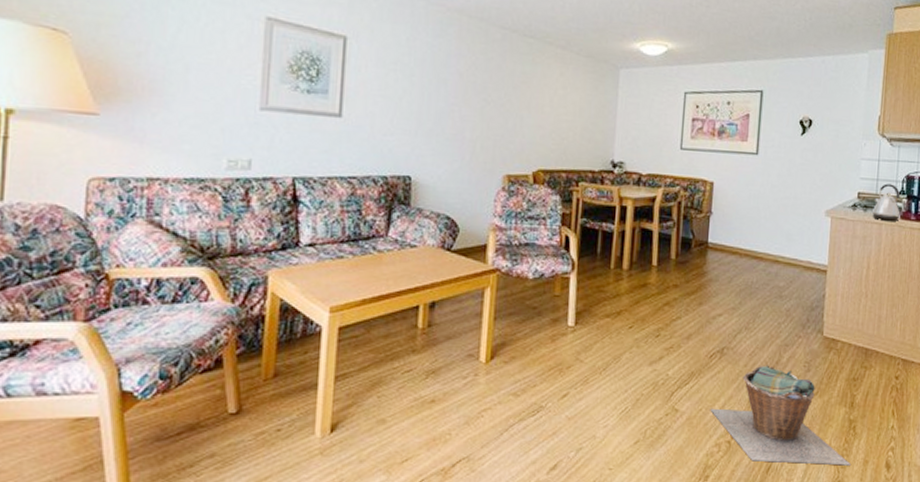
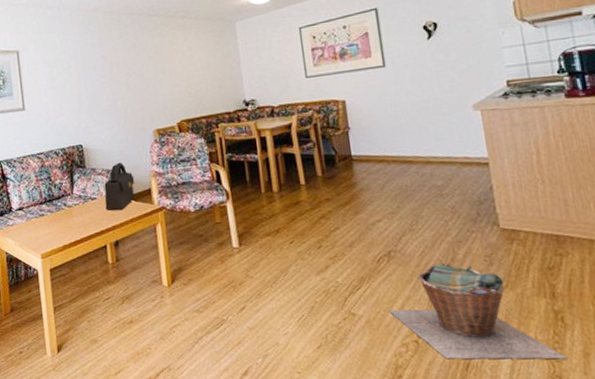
handbag: none [426,206,470,266] -> present [104,162,135,211]
kettle: present [871,183,901,222] -> none [527,64,565,104]

